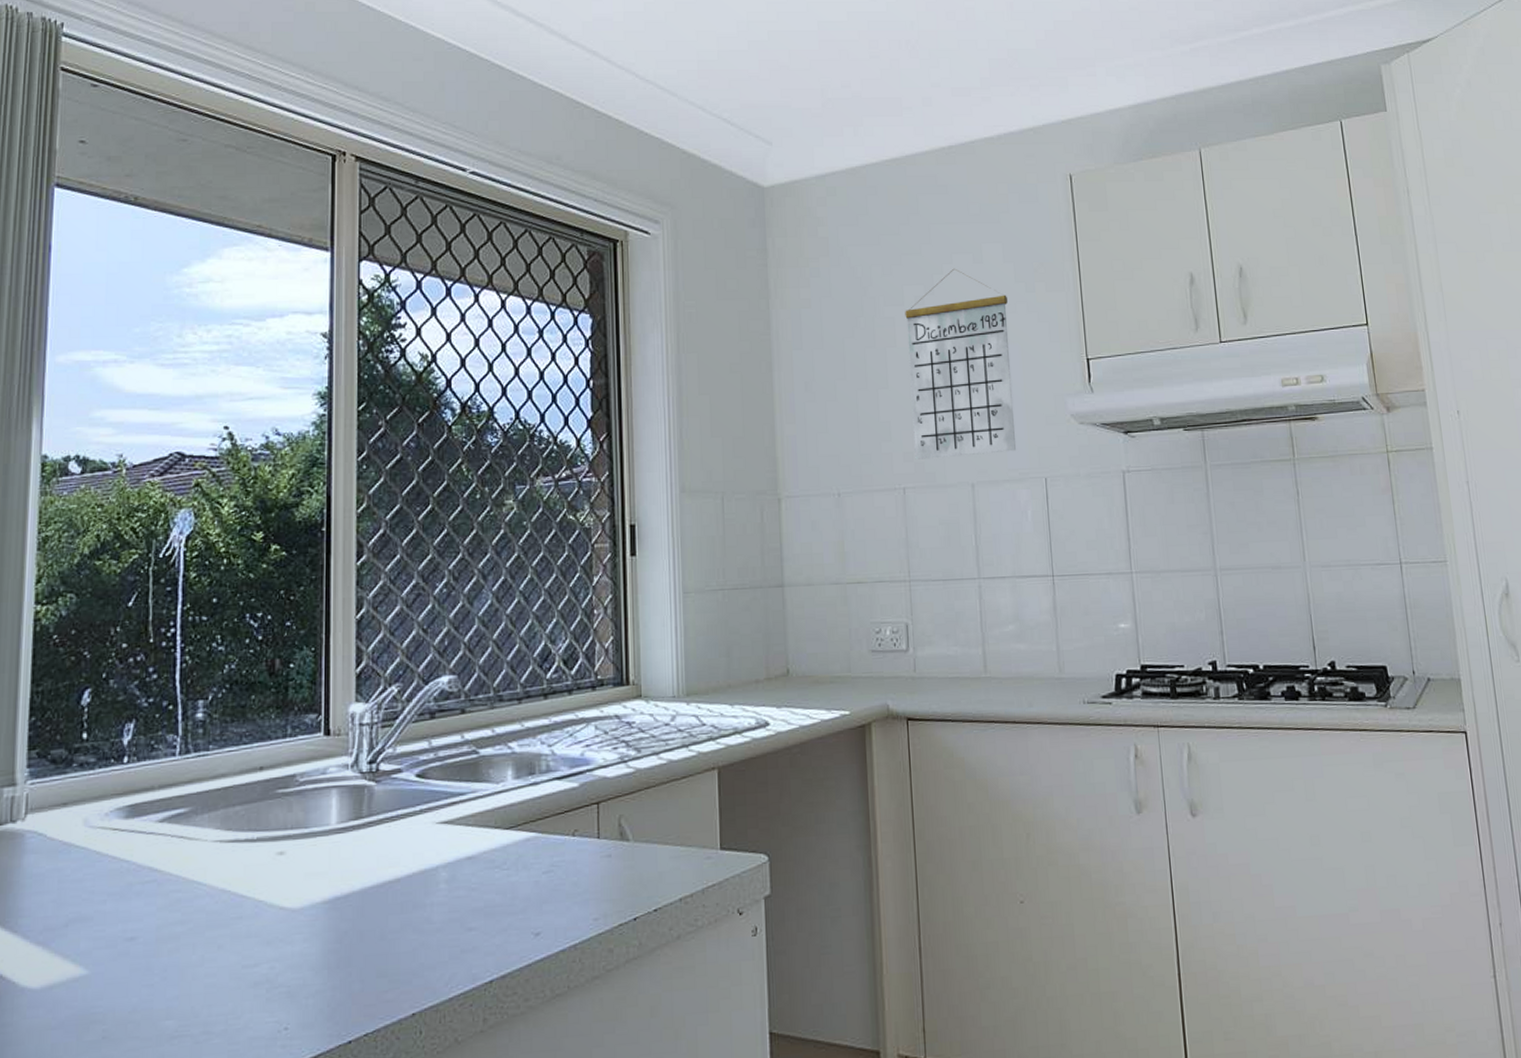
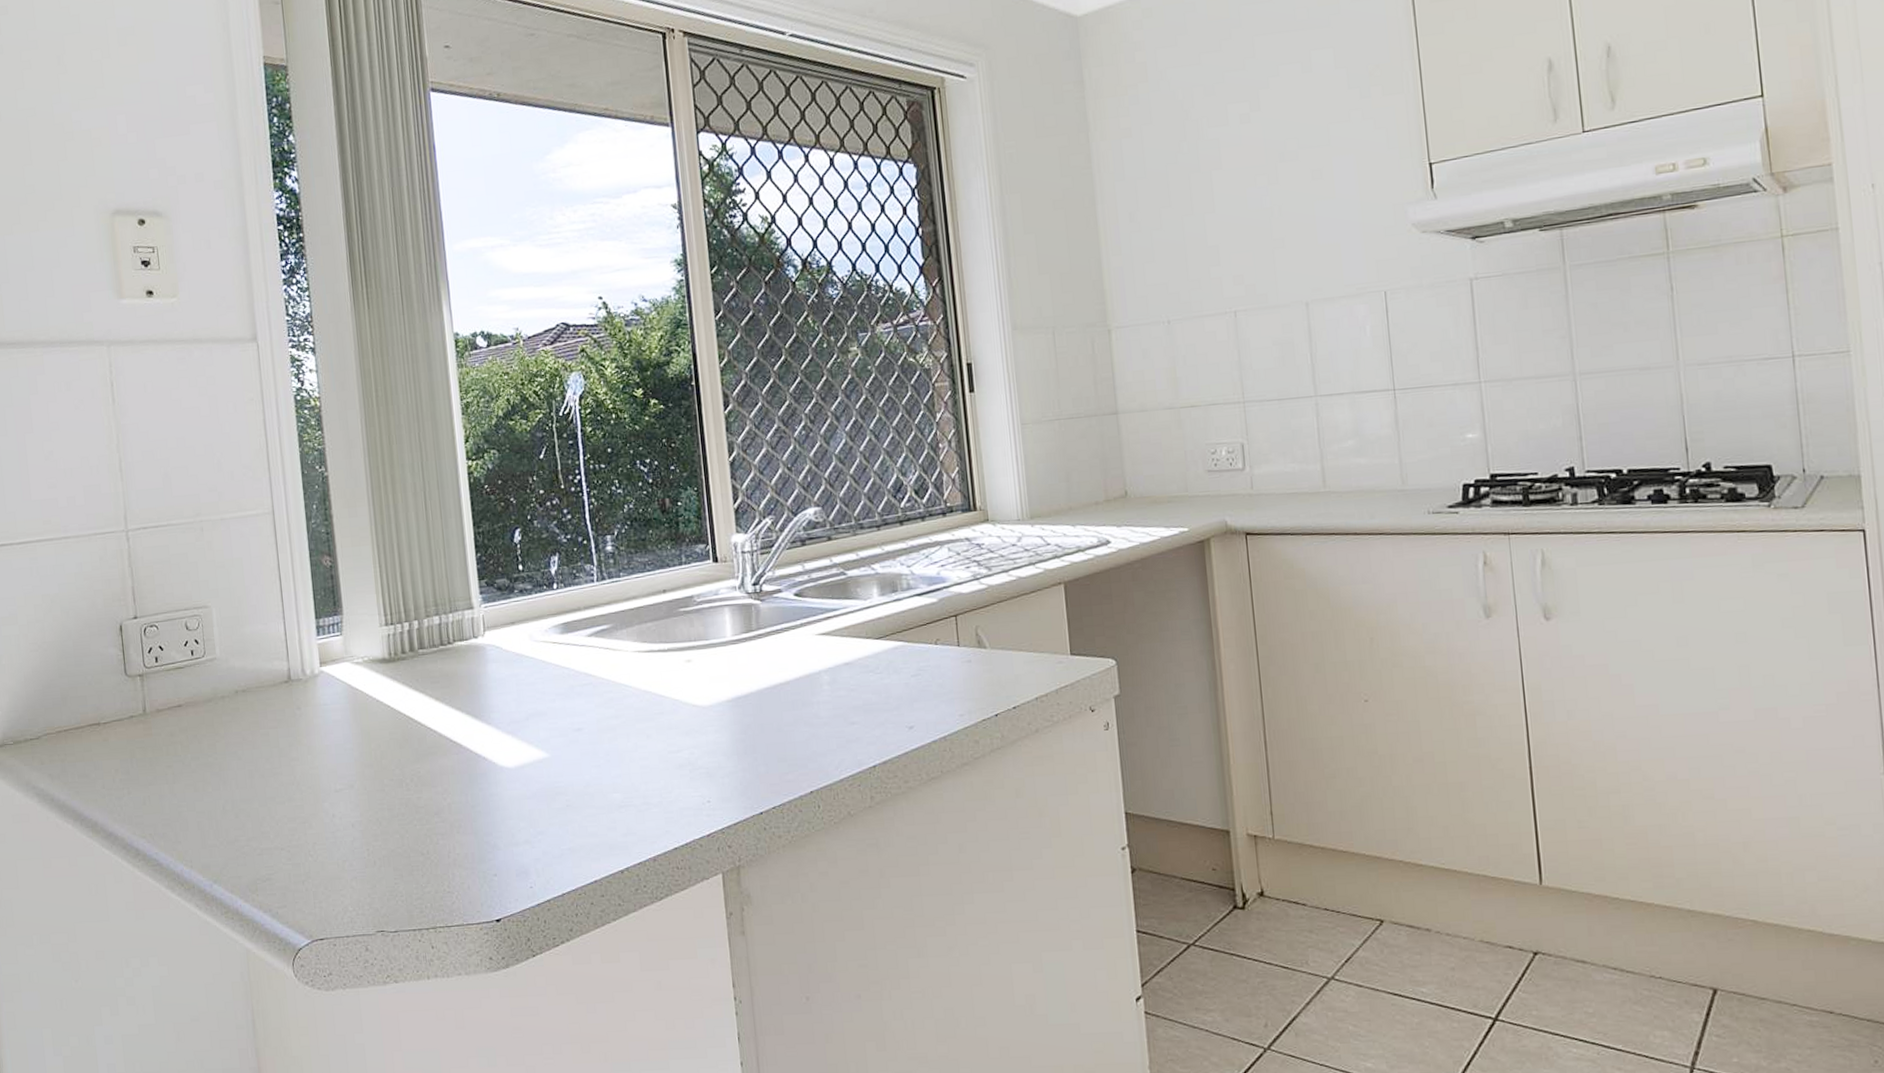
calendar: present [905,268,1016,459] -> none [1230,80,1352,282]

